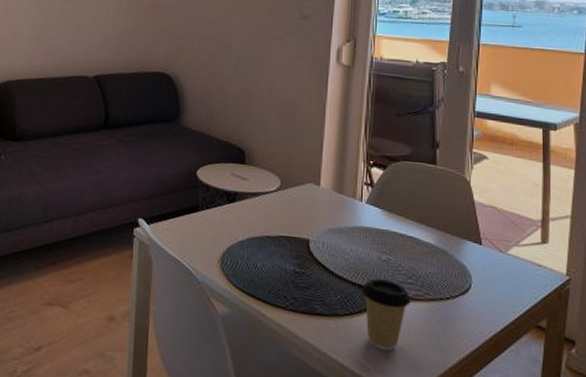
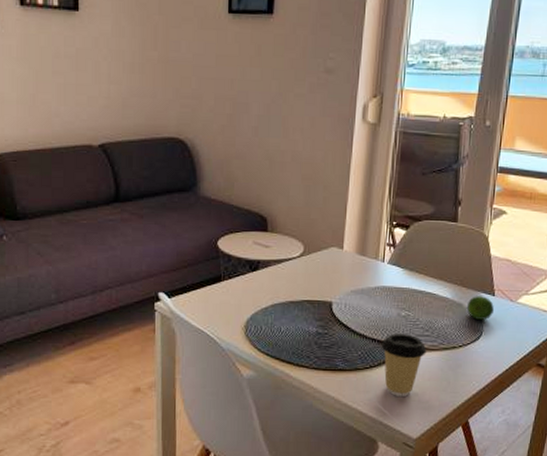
fruit: none [452,243,482,272] -> present [466,296,494,321]

